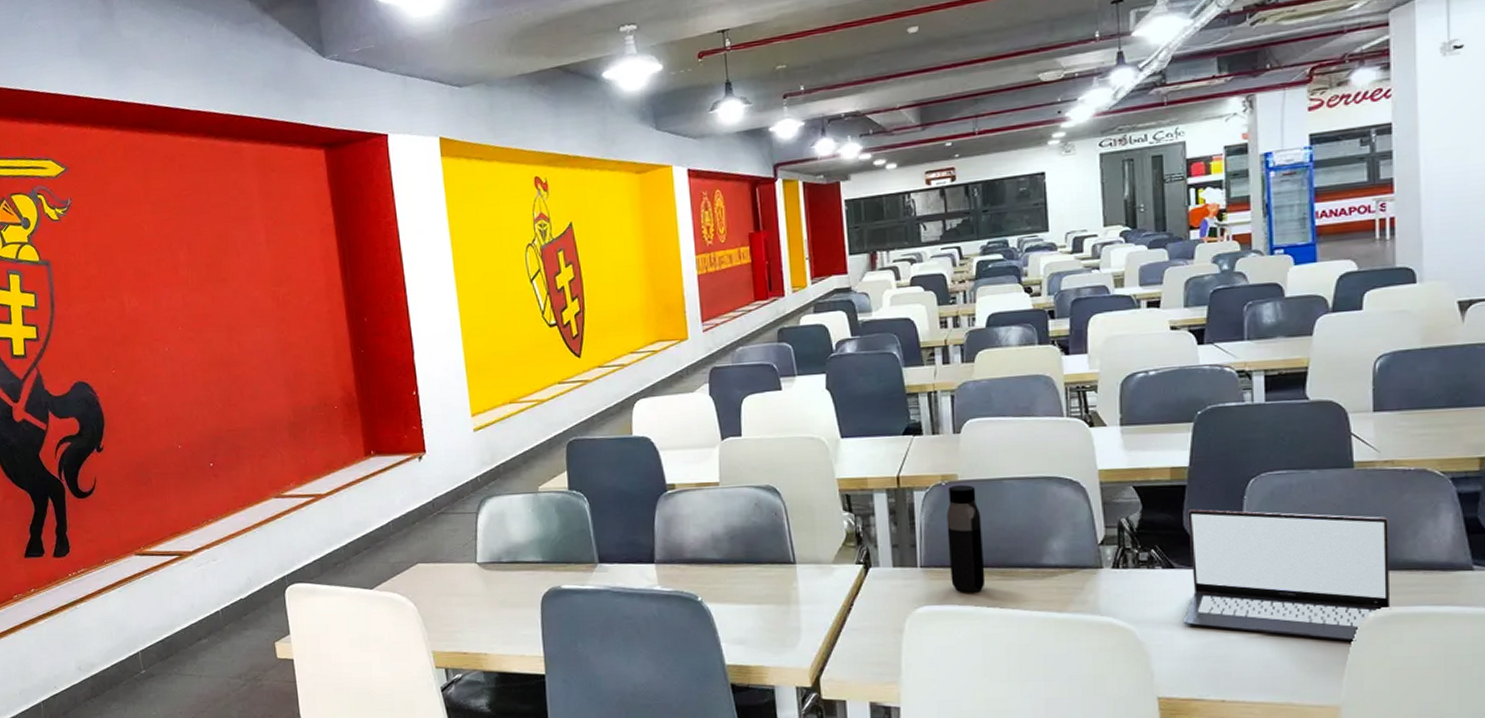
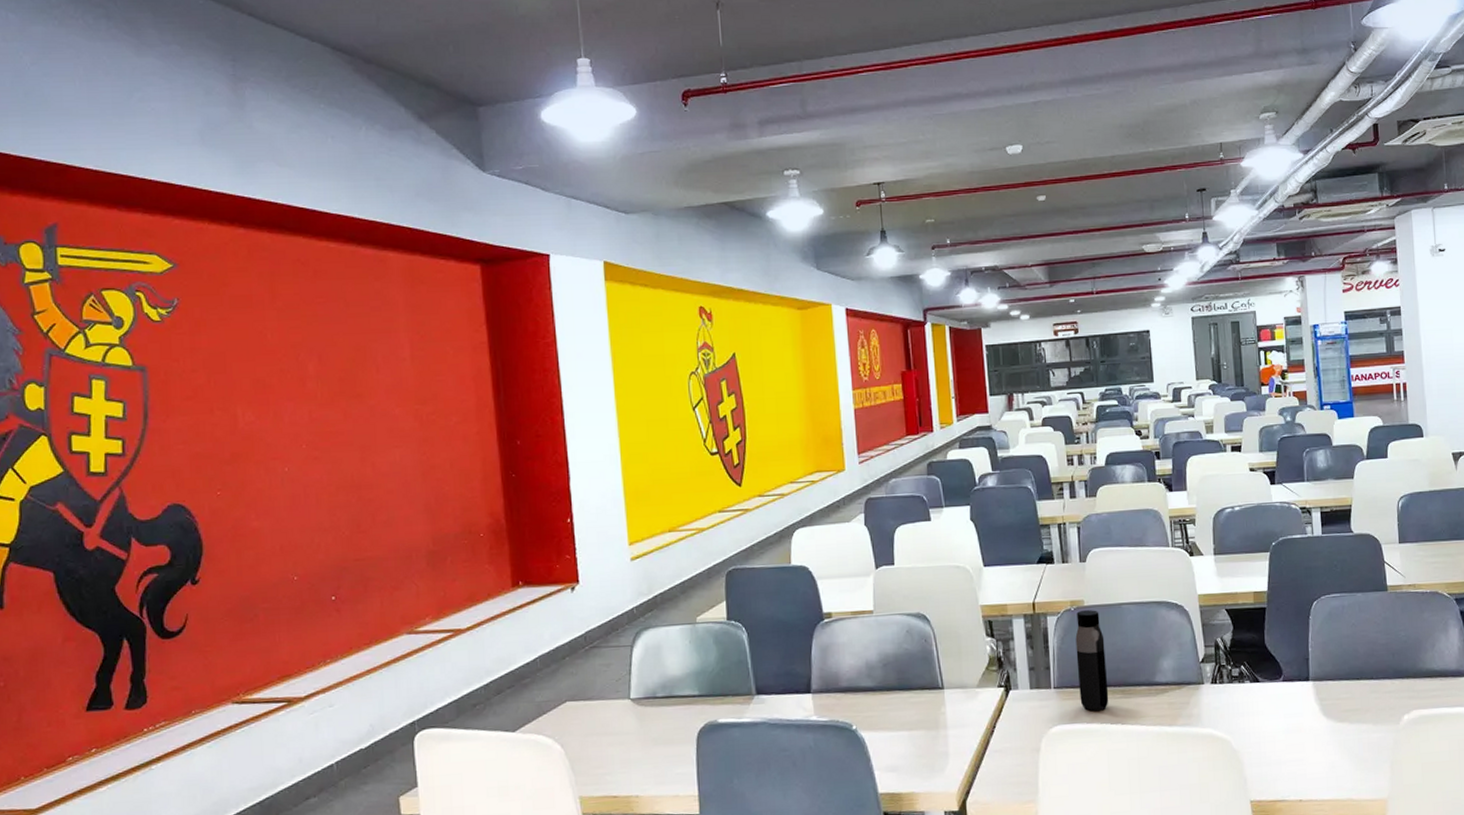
laptop: present [1183,509,1391,641] -> none [1267,628,1419,741]

